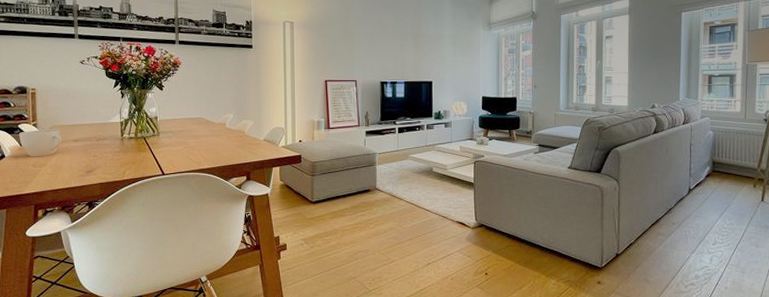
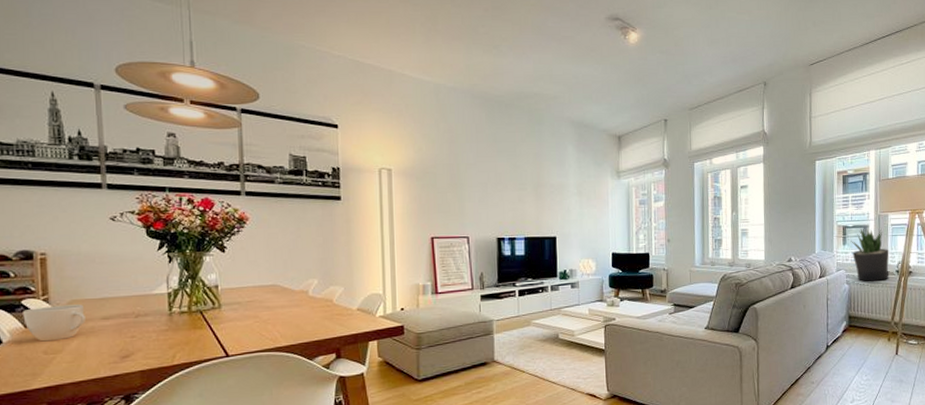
planter: none [716,76,757,130] -> present [851,227,889,282]

